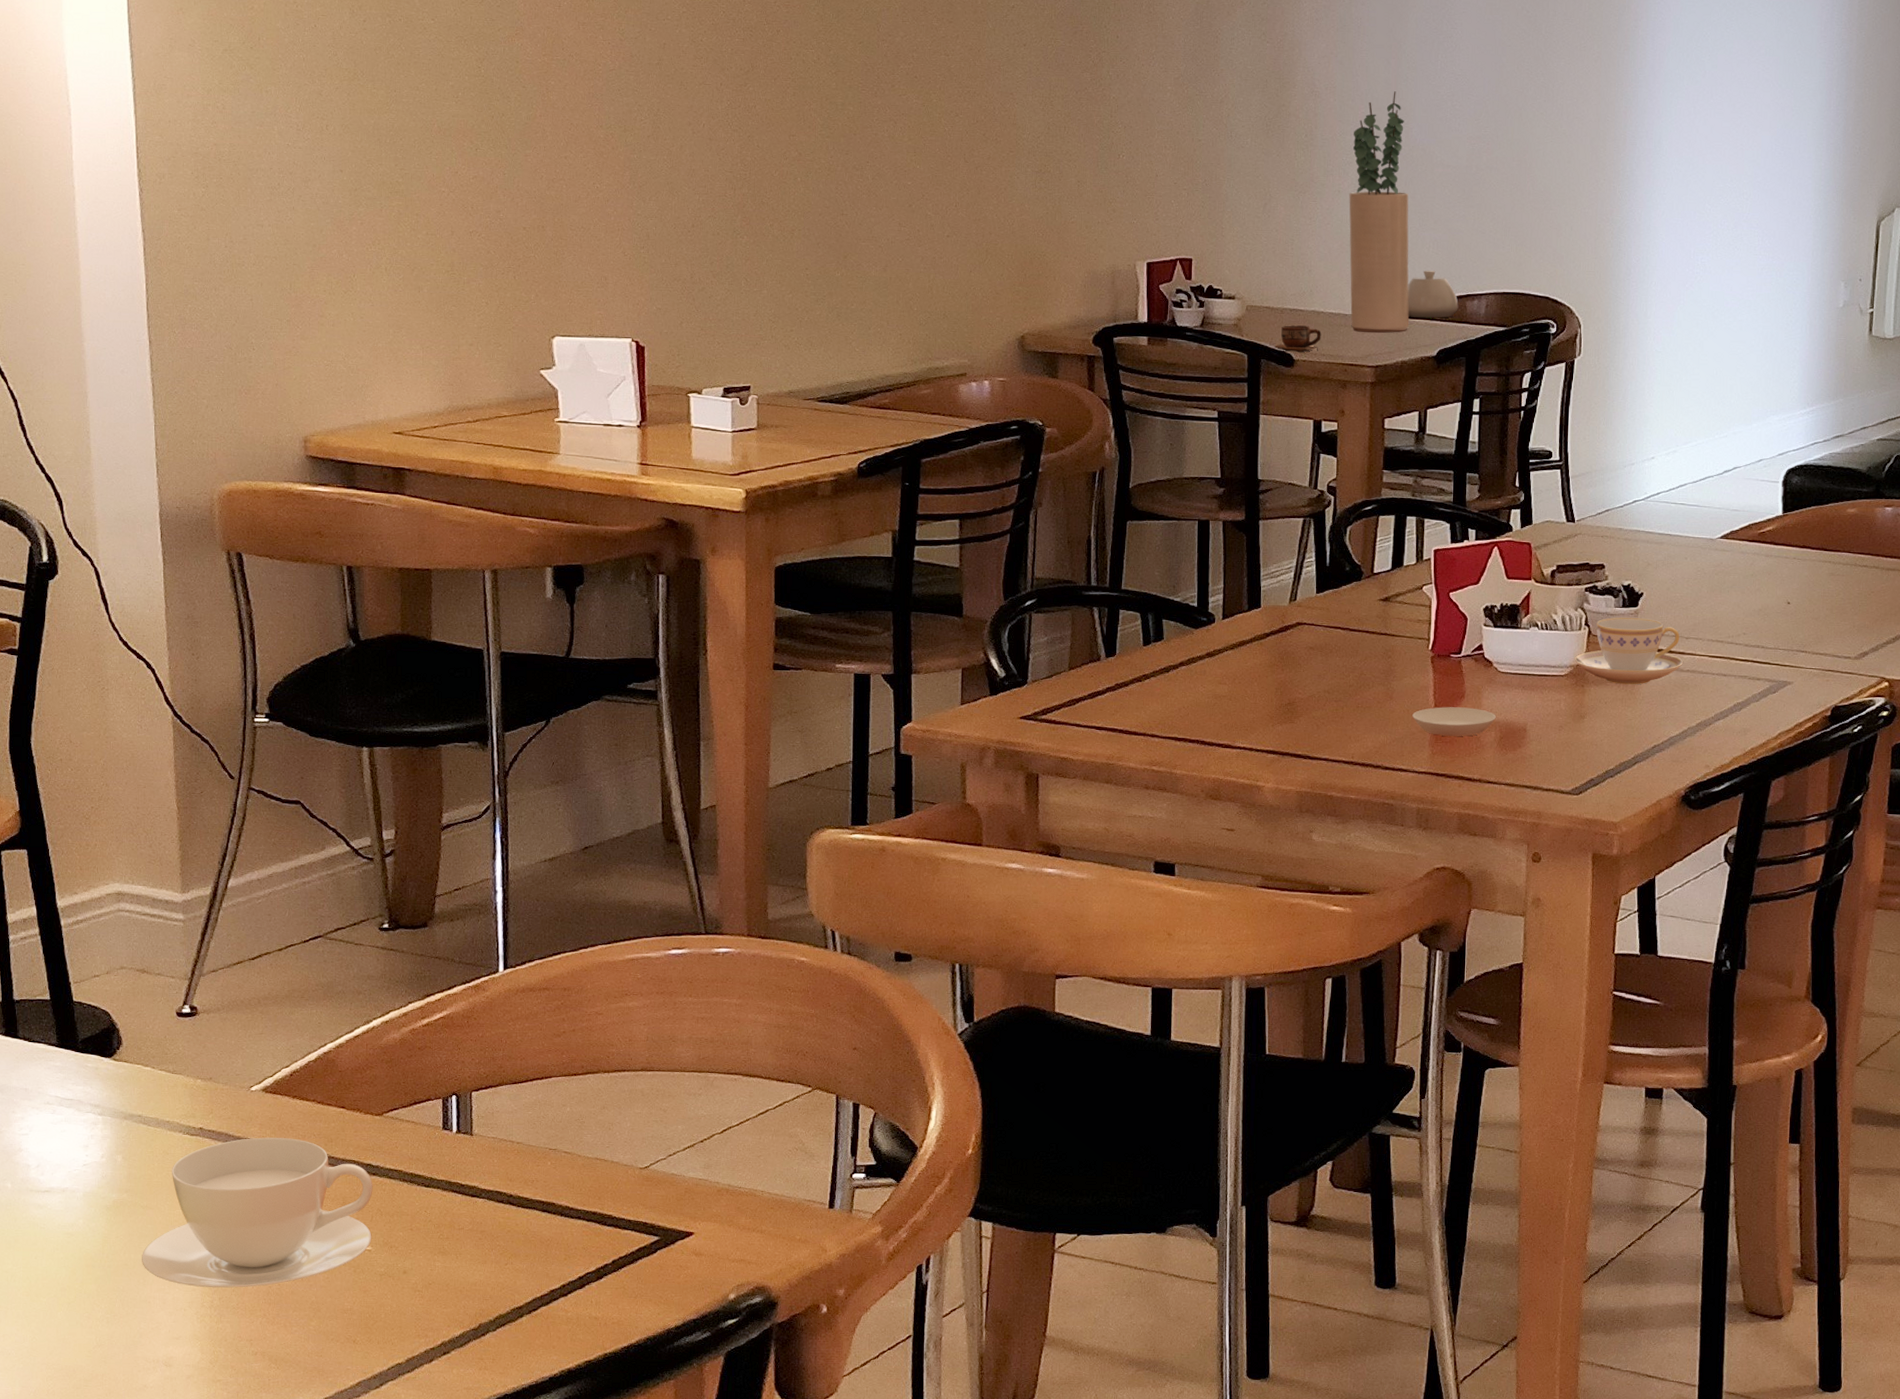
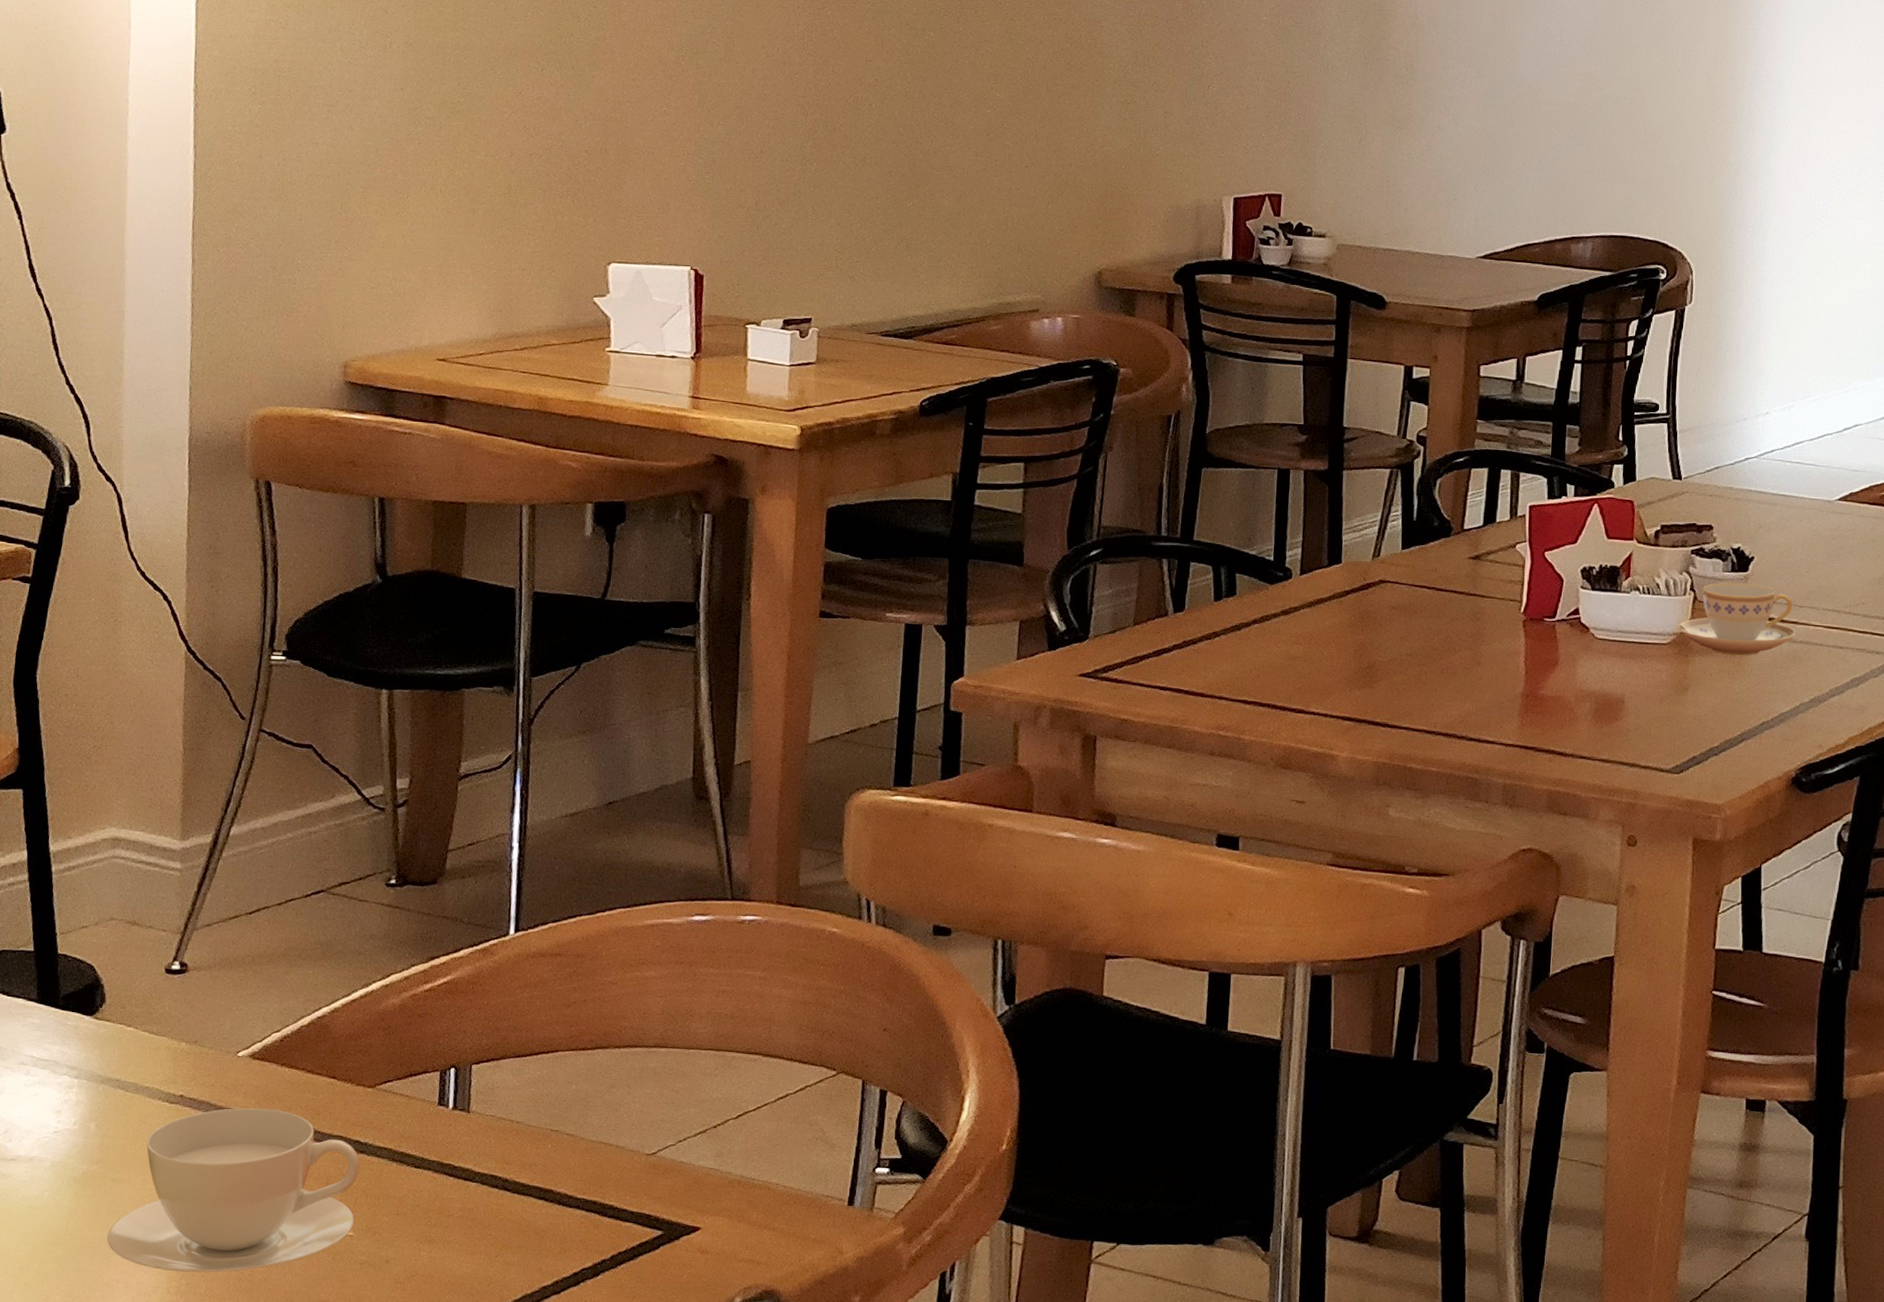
cup: present [1275,325,1321,353] -> none [1366,265,1416,295]
vase: present [1349,91,1410,334] -> none [1447,25,1513,276]
sugar bowl: present [1407,270,1459,318] -> none [1508,210,1563,262]
saucer: present [1412,707,1496,736] -> none [1501,674,1592,707]

